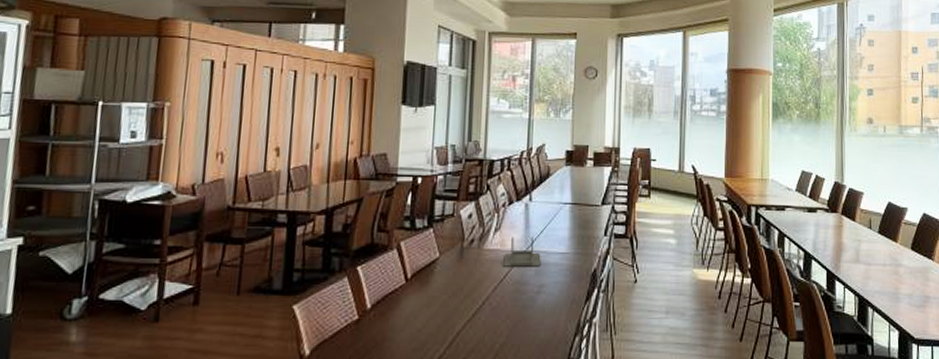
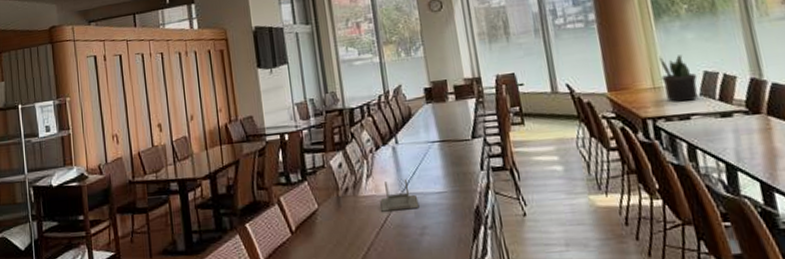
planter: none [769,152,796,194] -> present [659,54,698,102]

